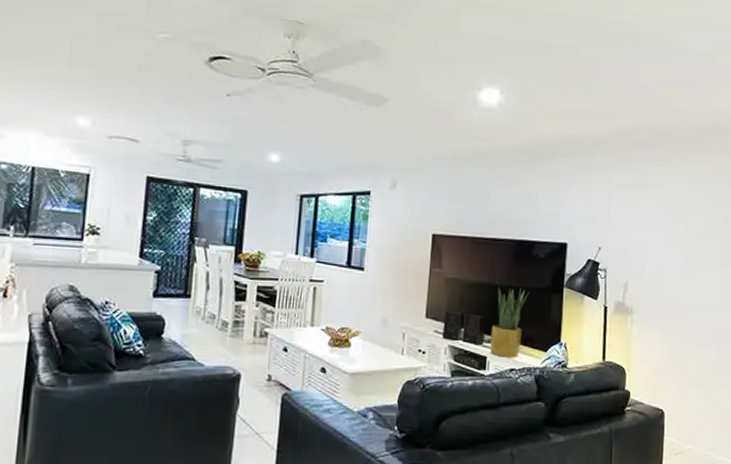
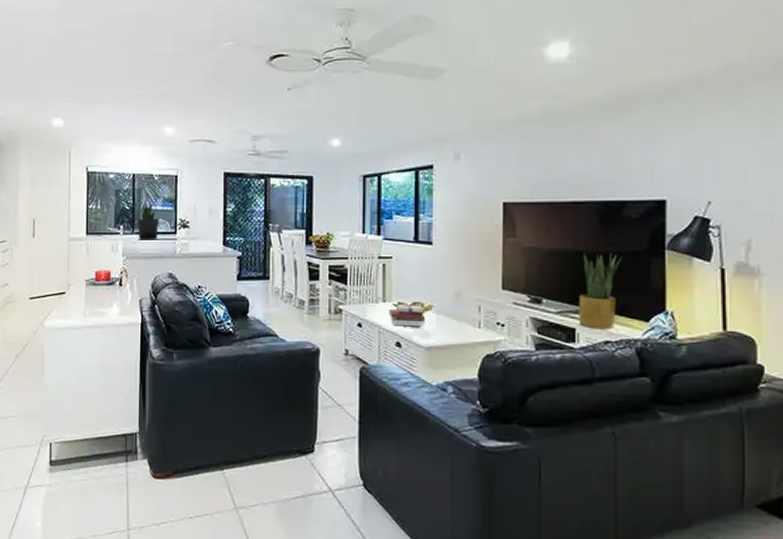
planter: none [33,201,61,246] -> present [137,202,158,240]
books: none [315,329,351,354] -> present [388,304,425,328]
speaker: present [442,310,487,346] -> none [522,280,572,317]

